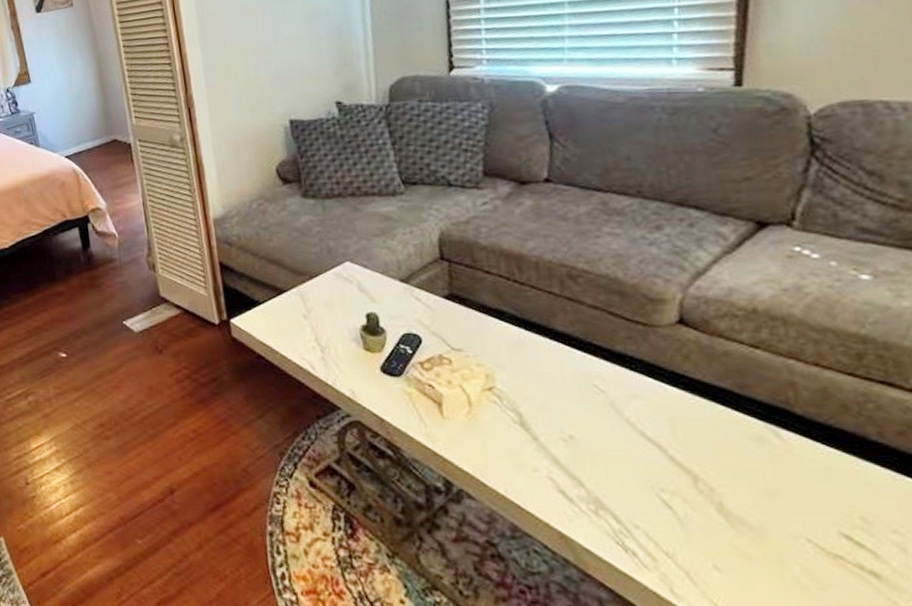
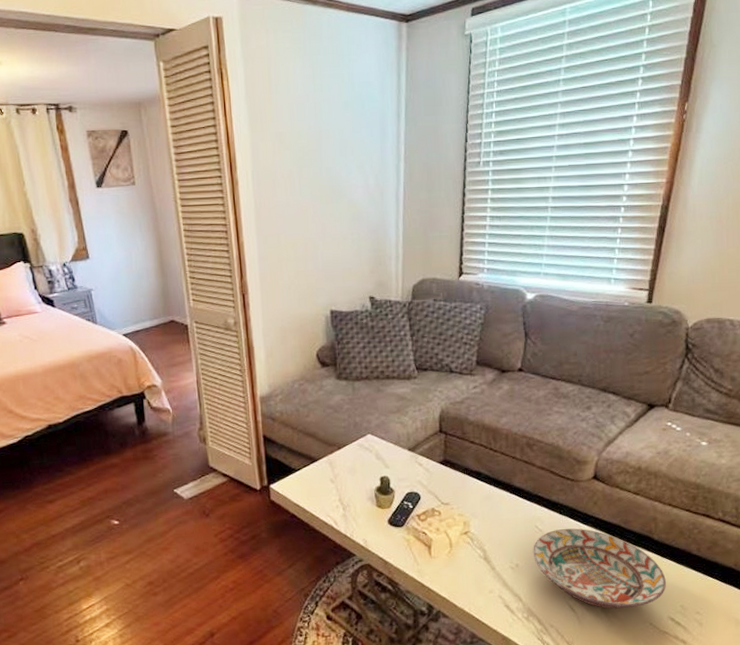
decorative bowl: none [592,391,829,512] -> present [532,528,666,609]

